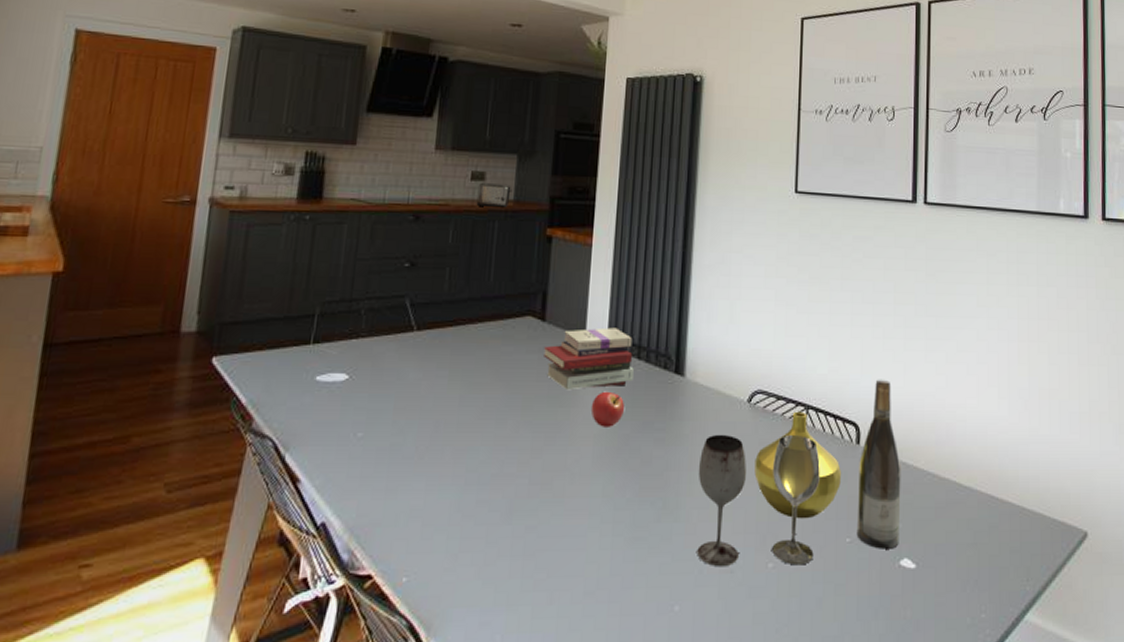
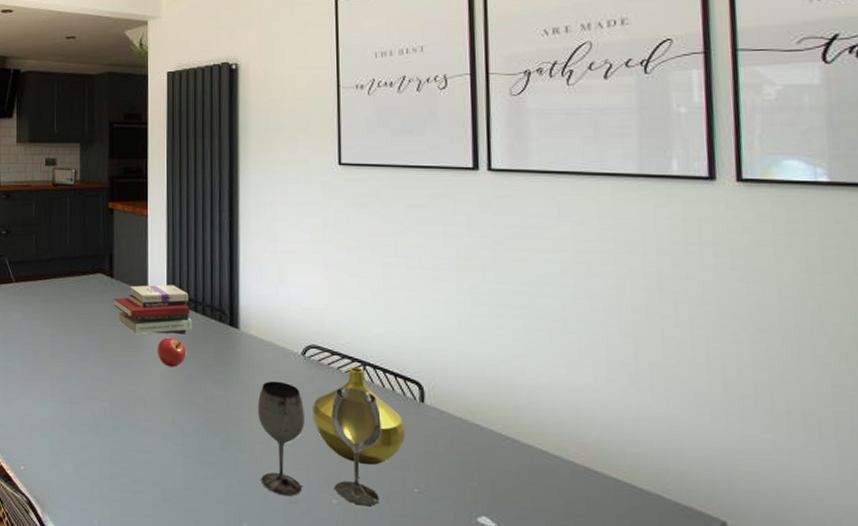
wine bottle: present [856,379,901,549] -> none [424,342,476,505]

